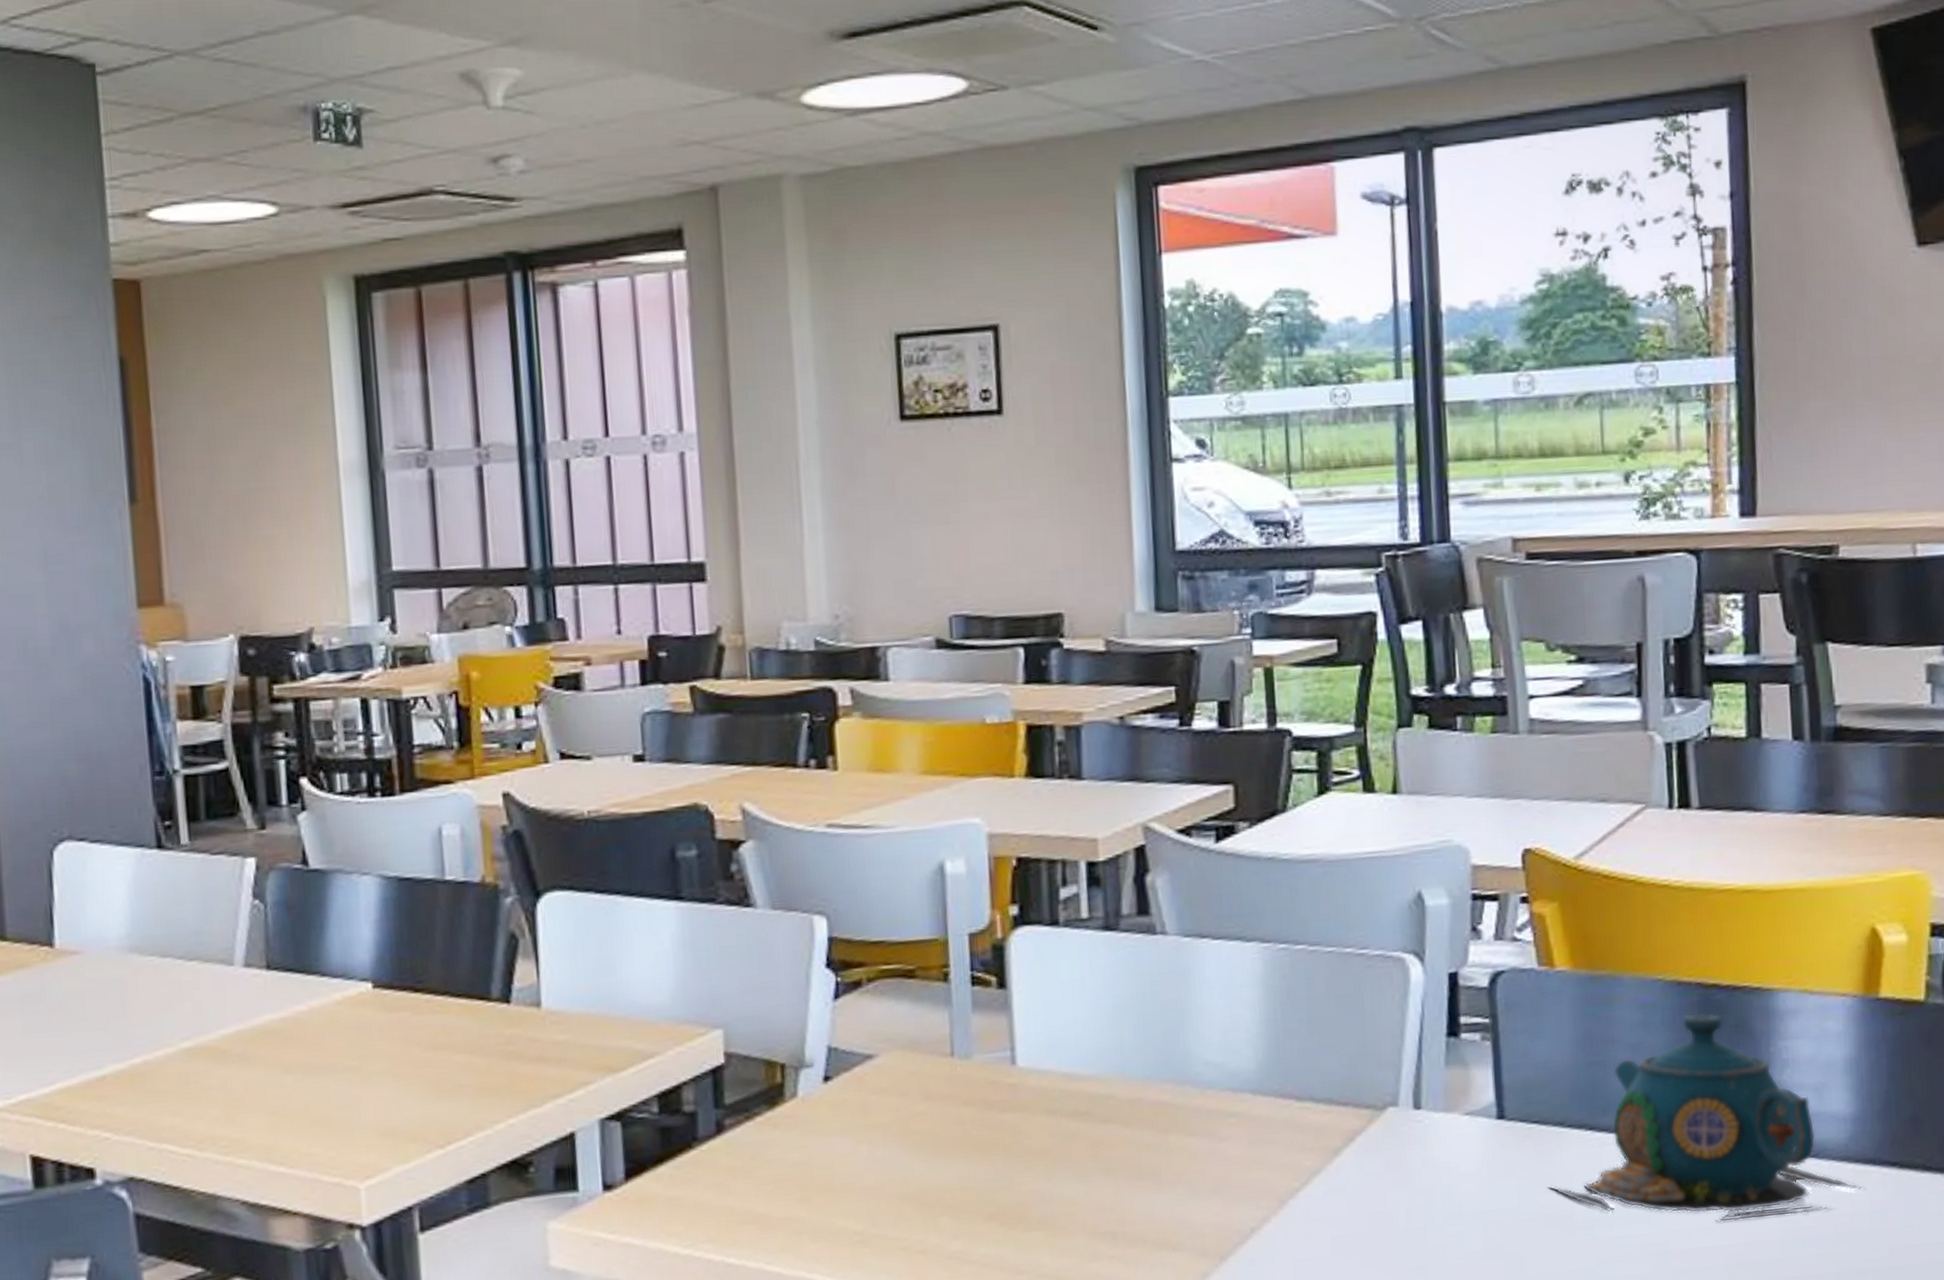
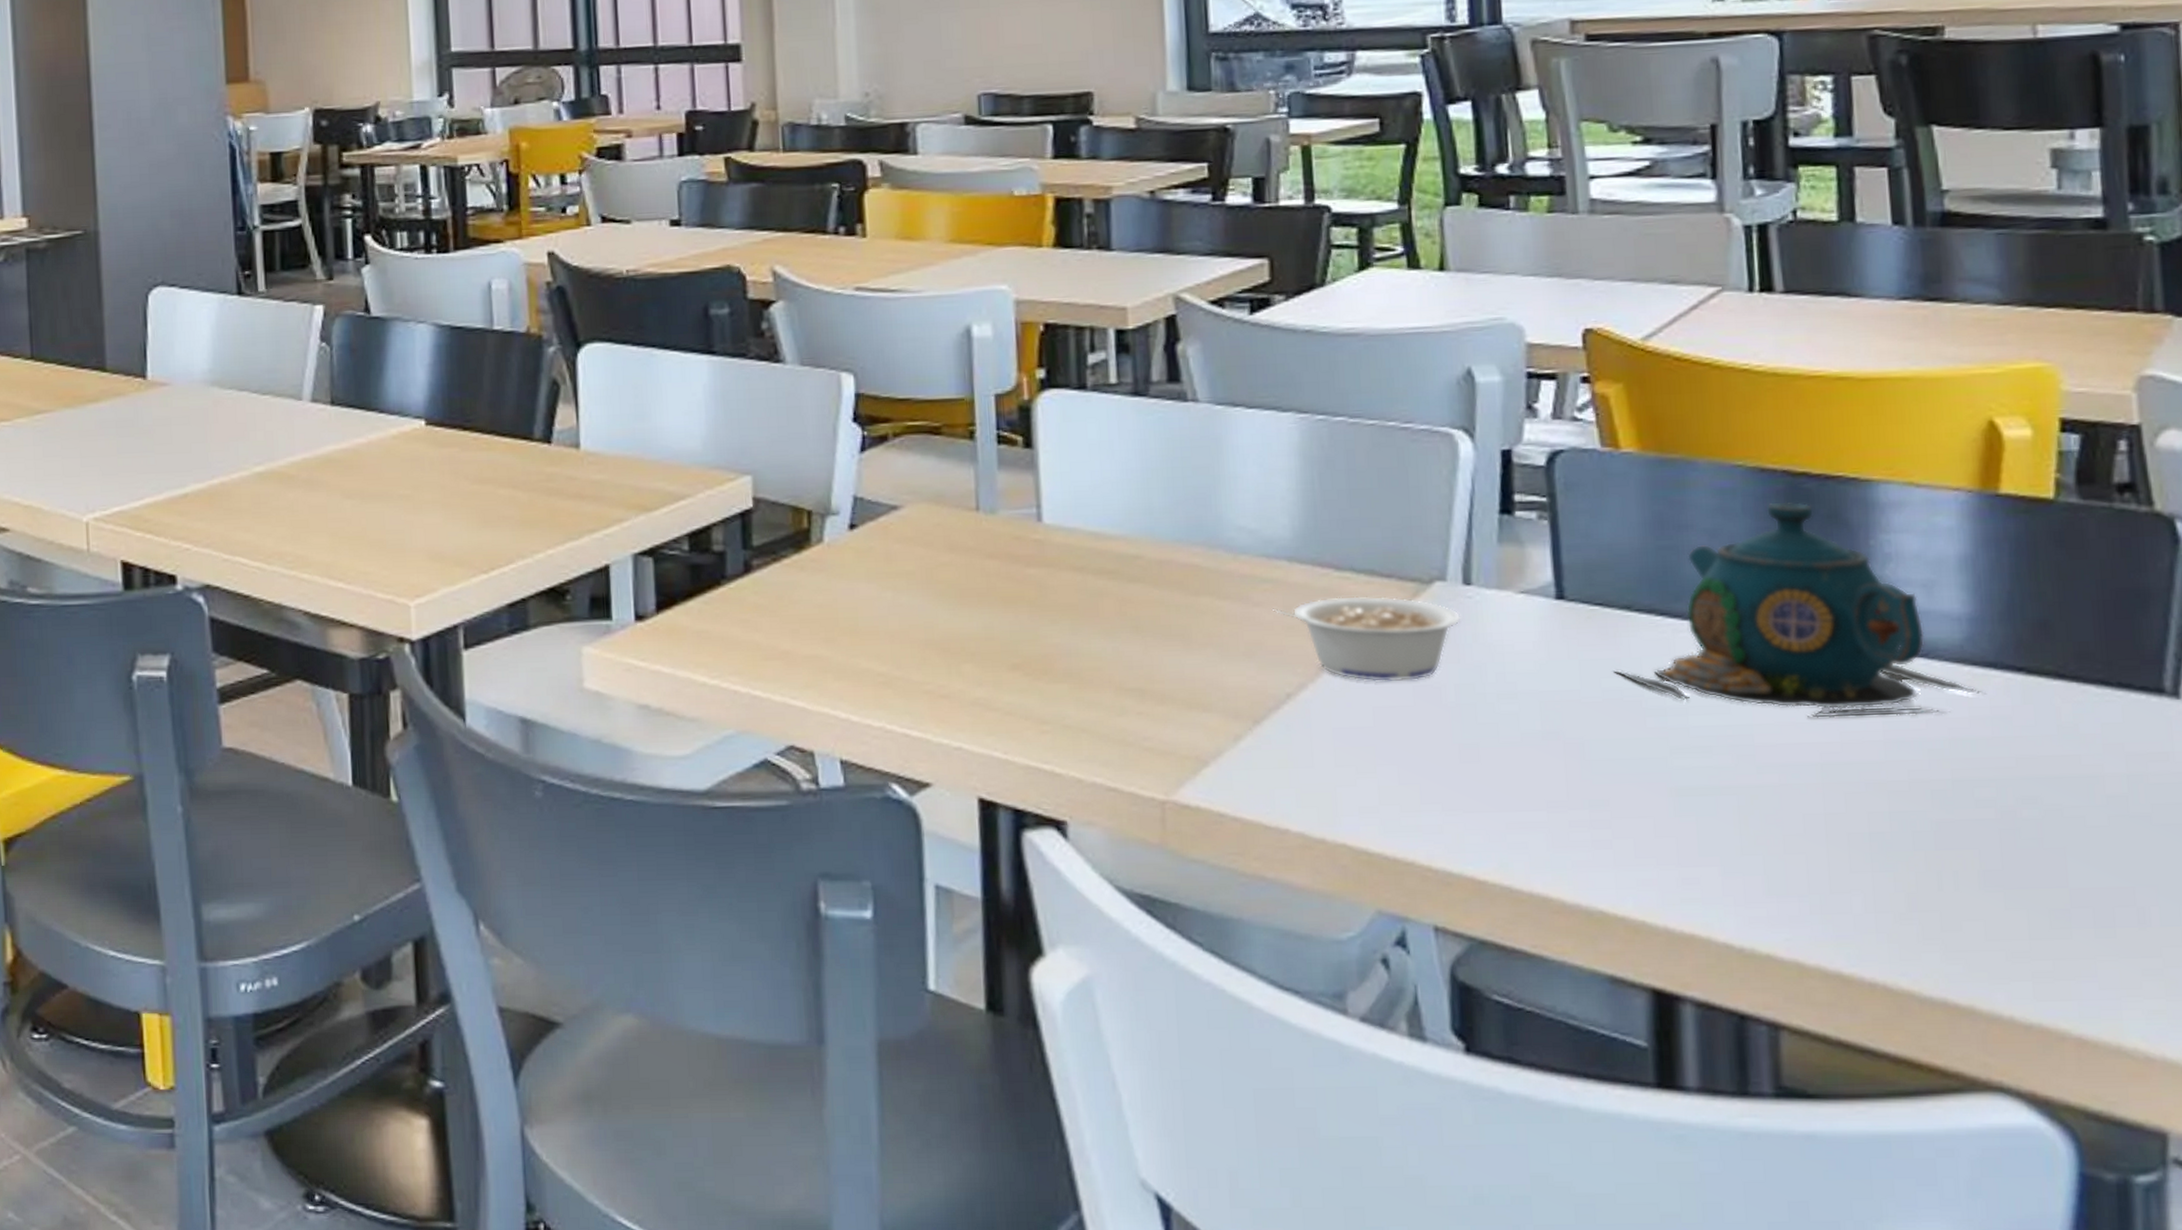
legume: none [1238,1124,1412,1211] -> present [1273,596,1461,683]

